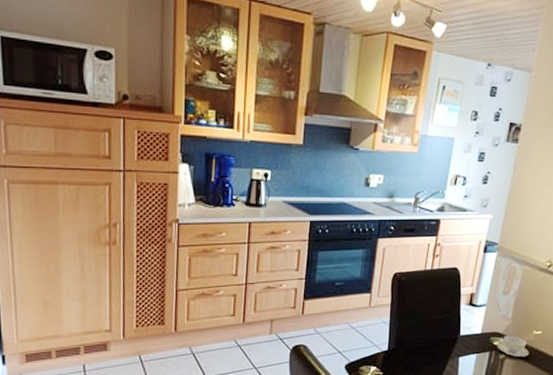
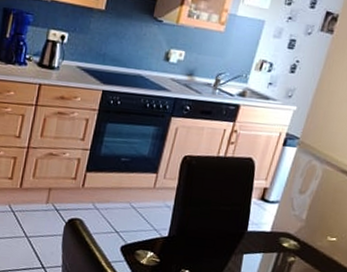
teacup: present [497,336,530,357] -> none [286,238,321,263]

